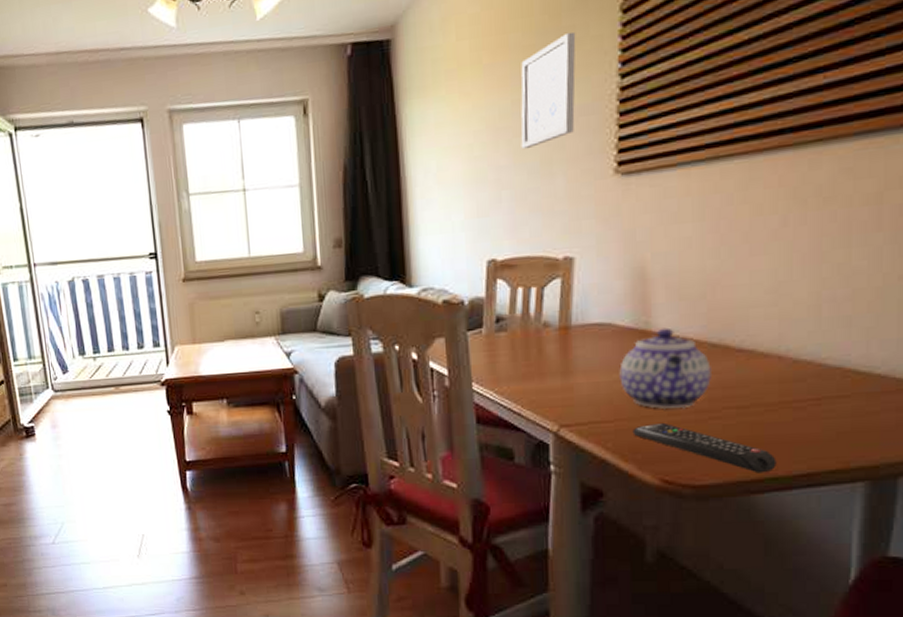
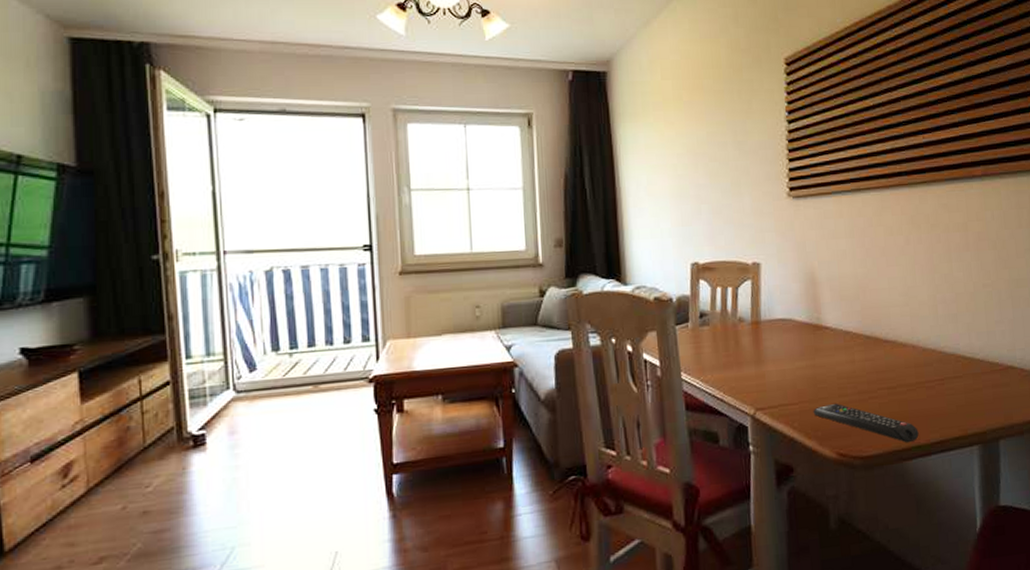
wall art: present [521,31,576,150] -> none [713,84,756,172]
teapot: present [619,327,711,409] -> none [800,322,868,391]

